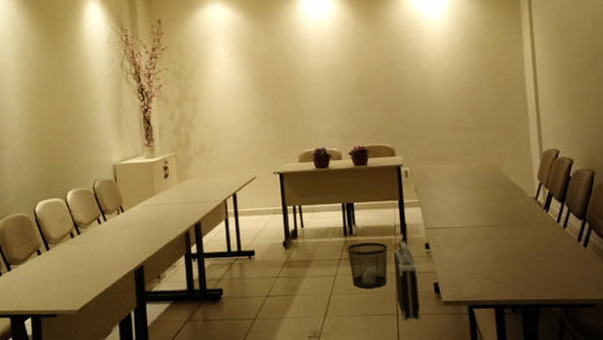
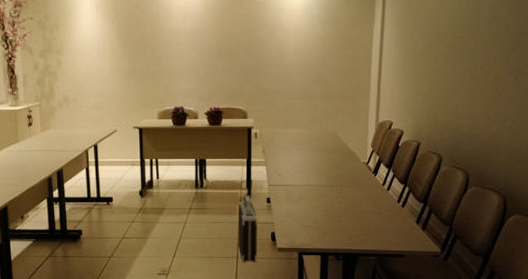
waste bin: present [347,242,388,289] -> none [197,195,233,235]

